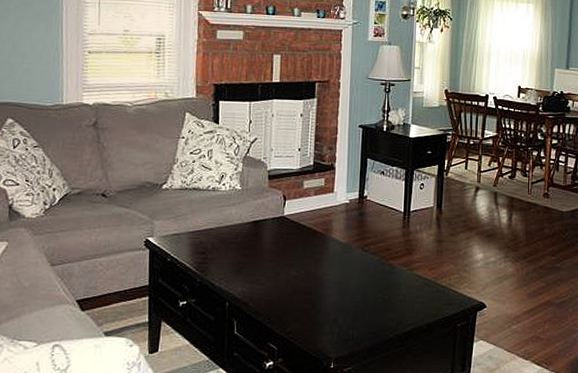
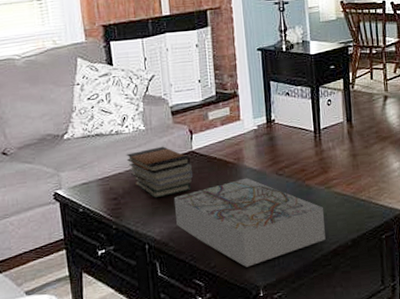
book stack: none [219,208,282,258] -> present [126,146,194,198]
board game: none [259,249,404,337] -> present [173,178,326,267]

